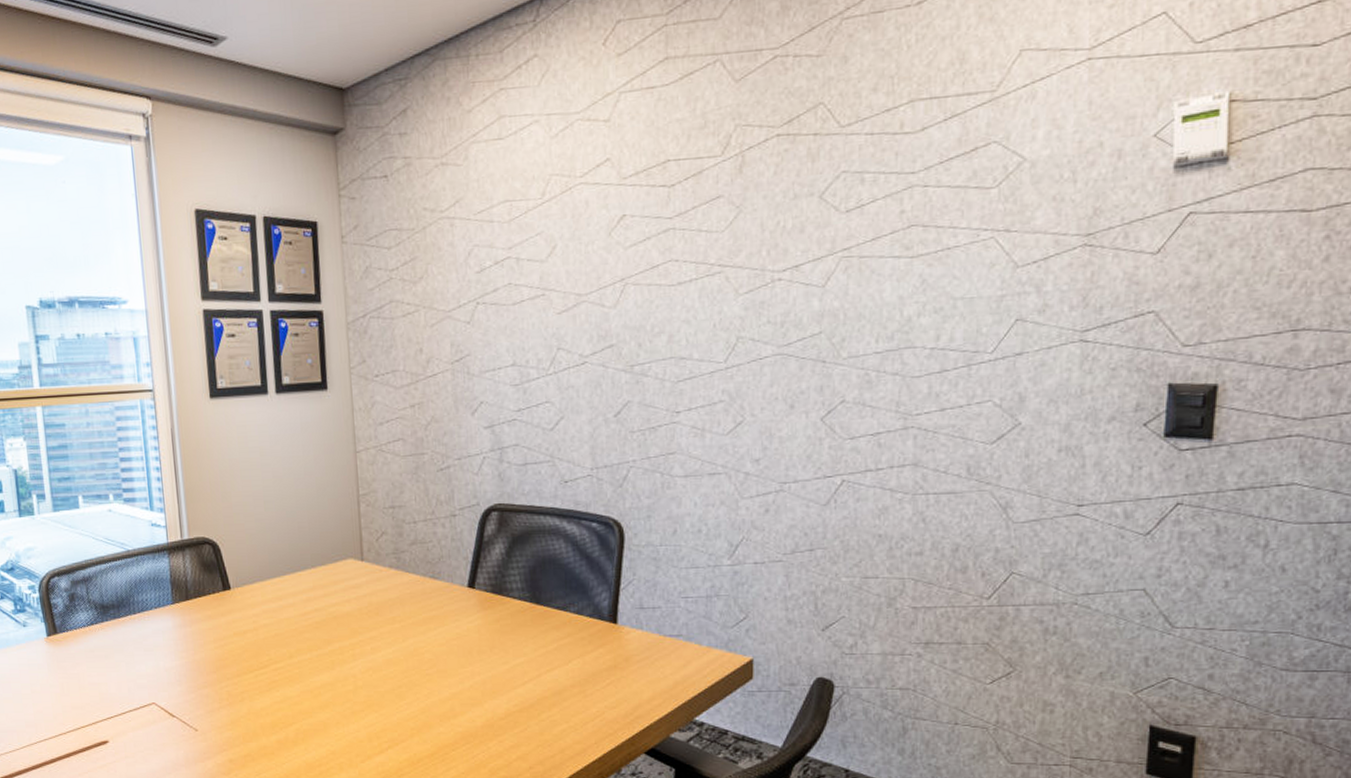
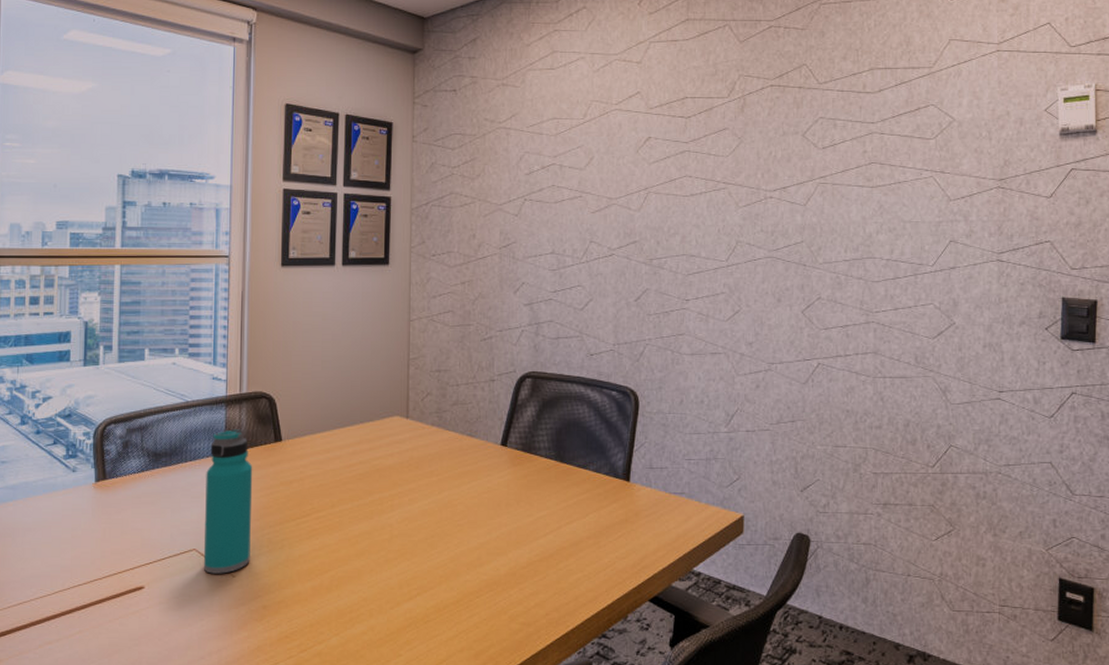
water bottle: none [156,577,211,728] -> present [203,428,253,574]

